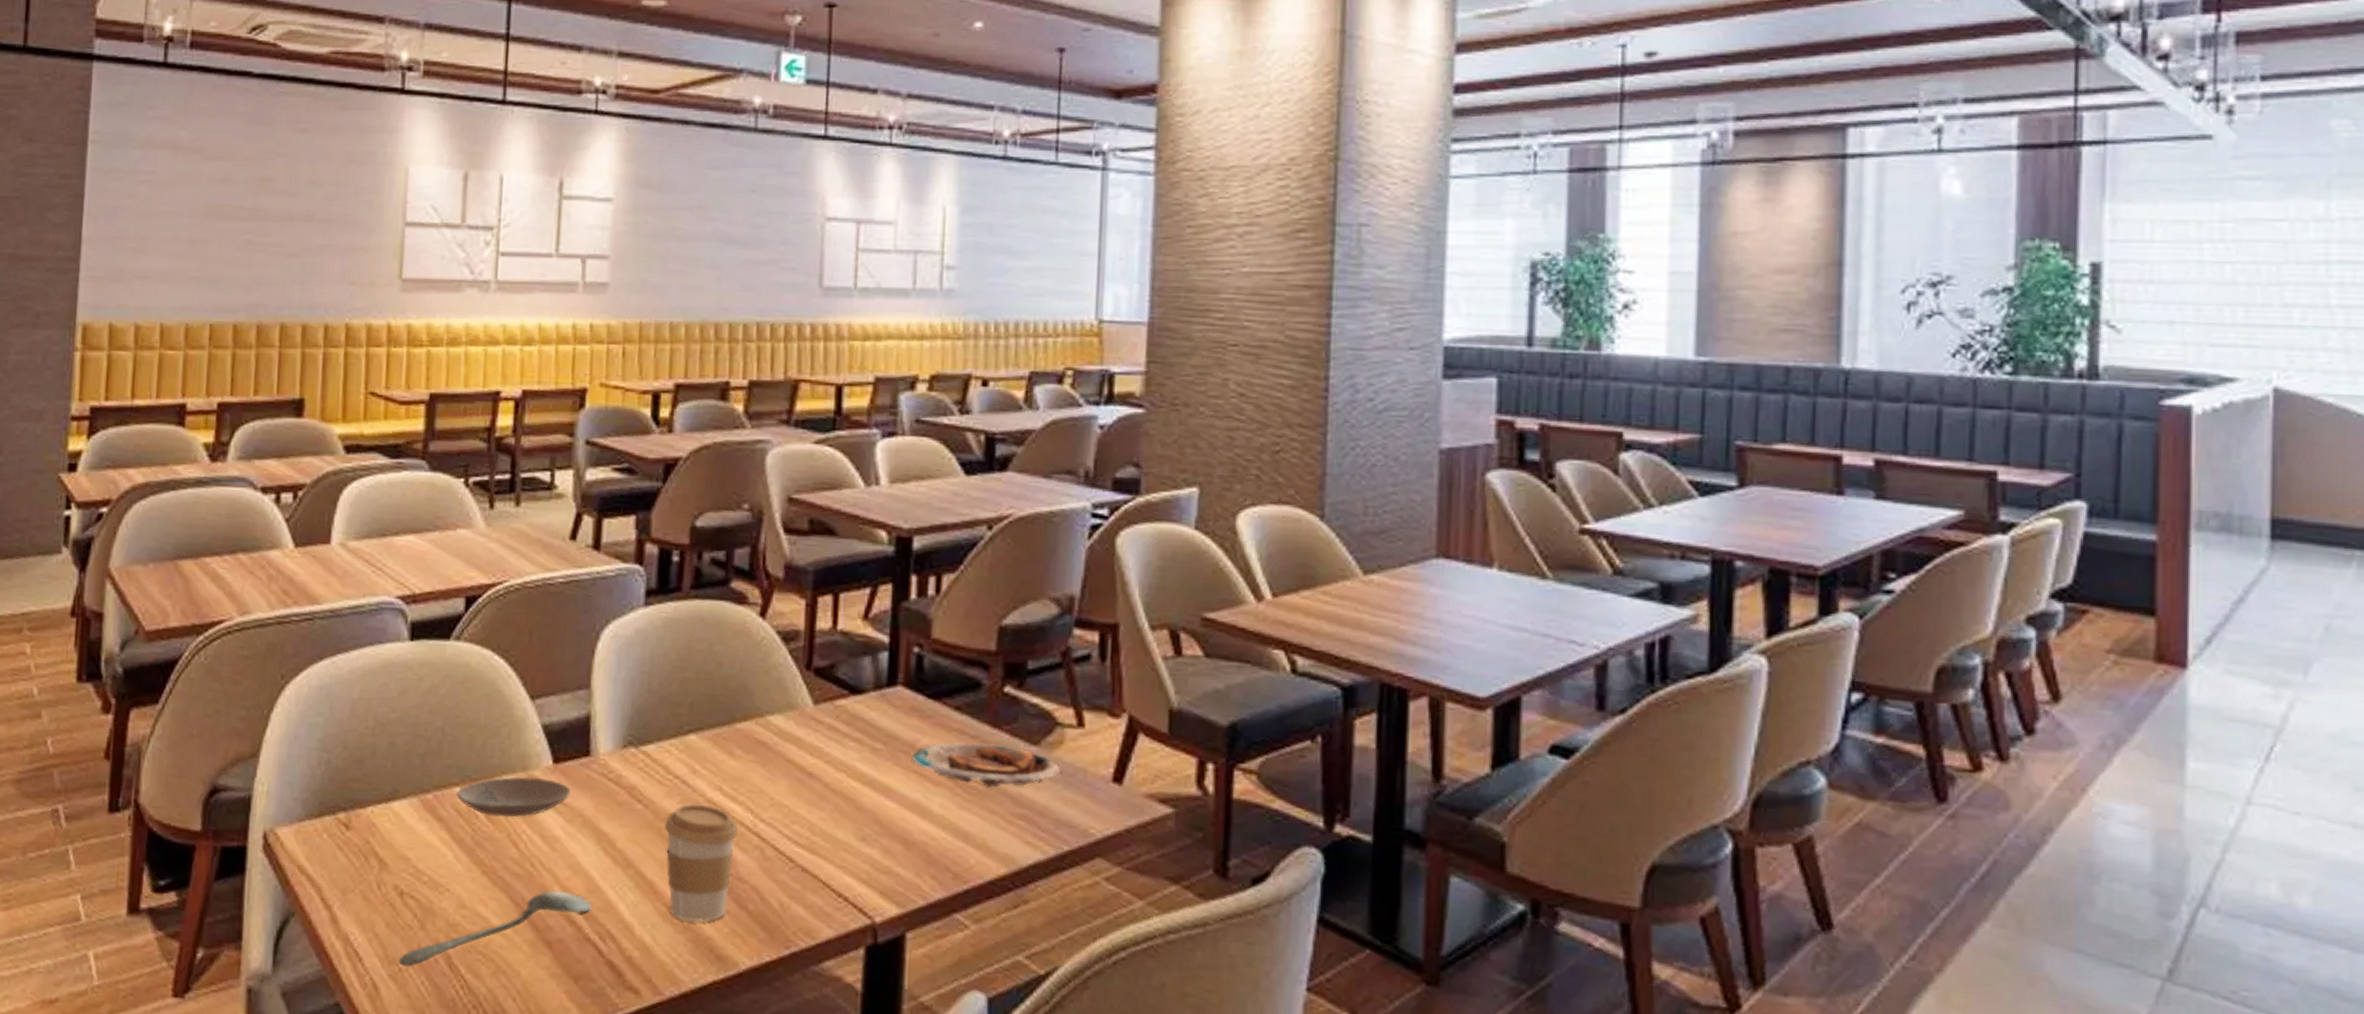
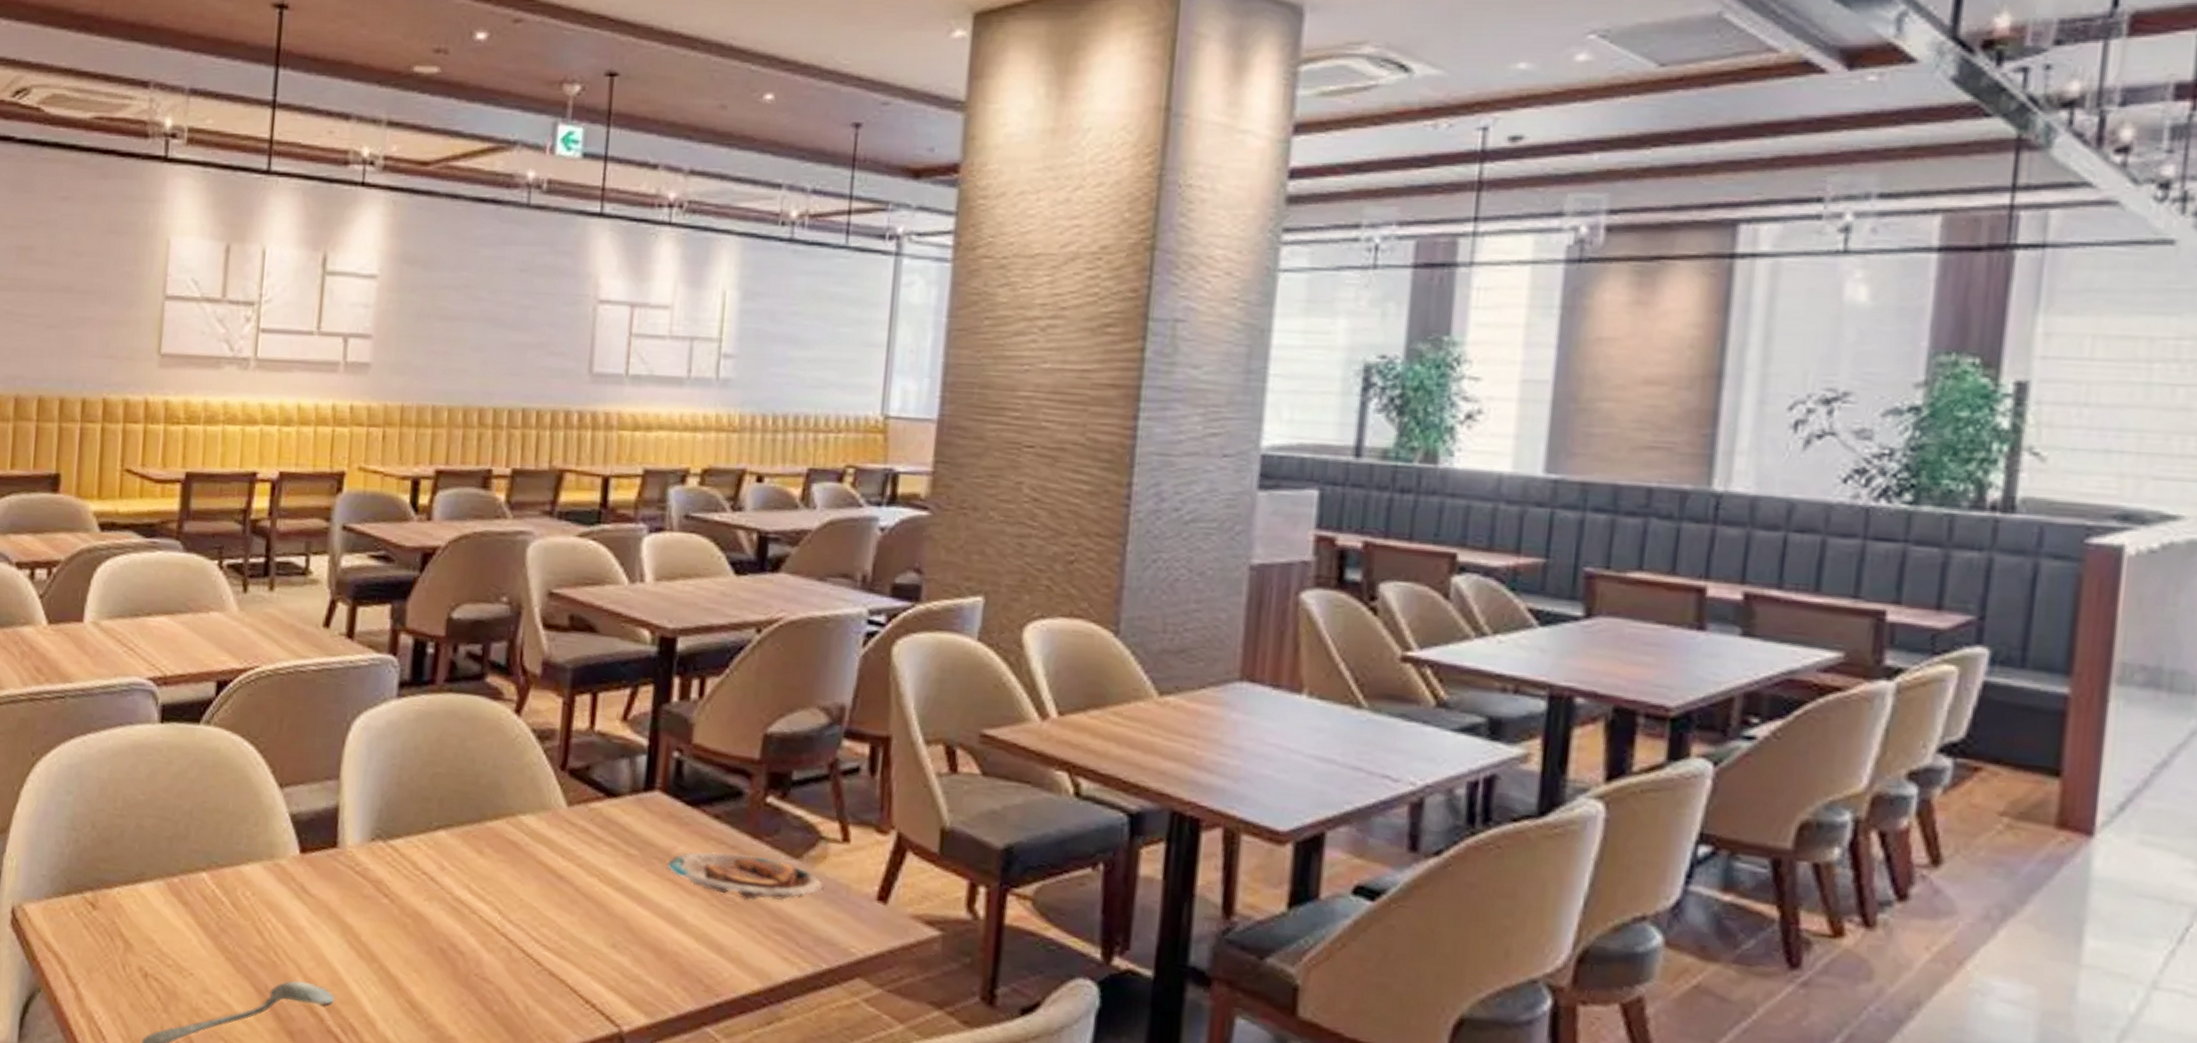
plate: present [457,776,570,817] -> none [203,865,317,905]
coffee cup: present [665,803,739,923] -> none [411,900,486,1021]

